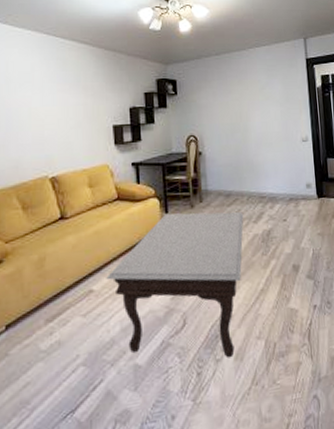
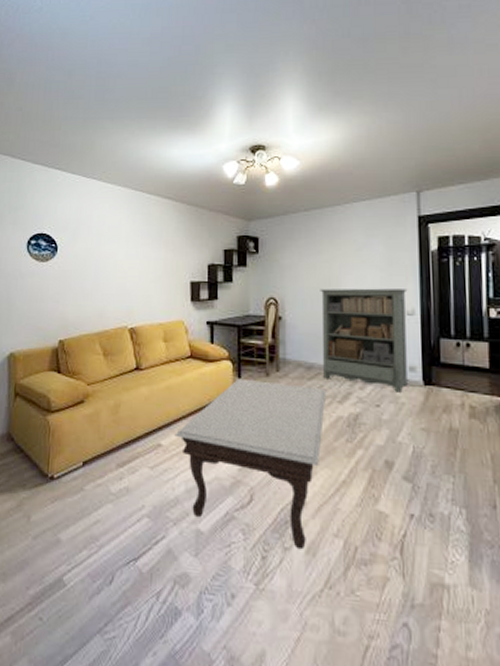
bookshelf: none [233,120,306,207] -> present [320,288,408,393]

